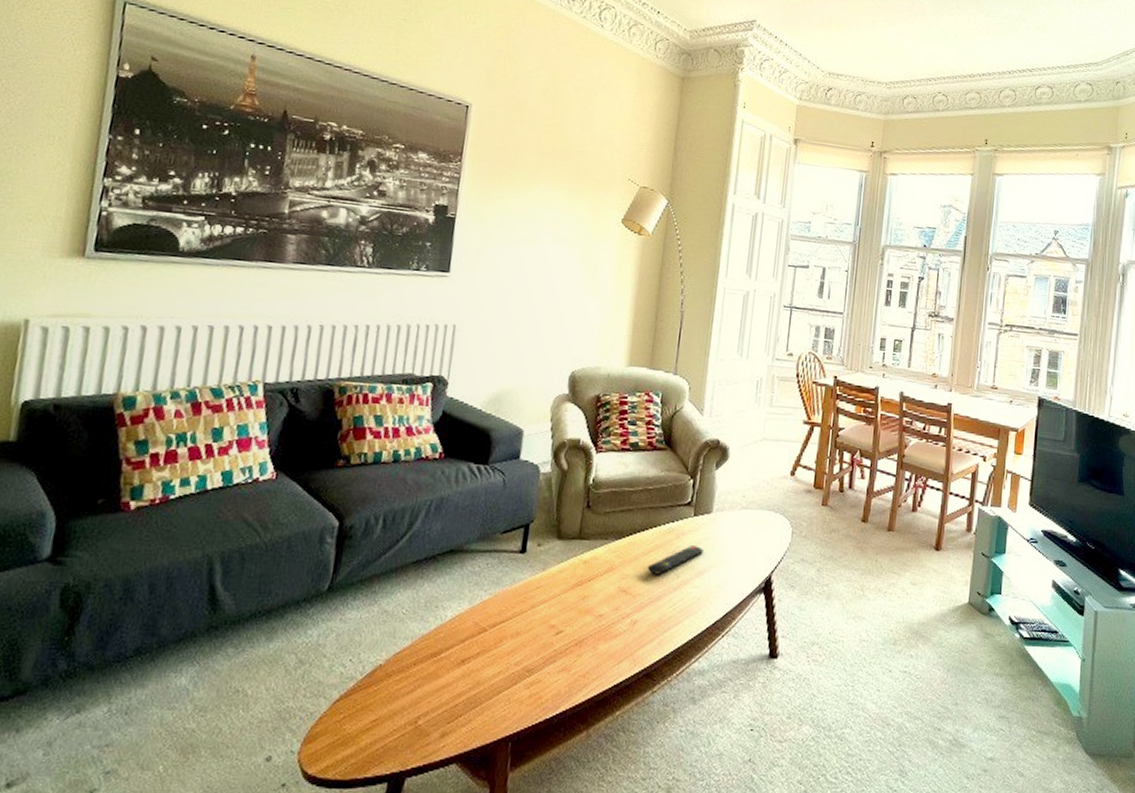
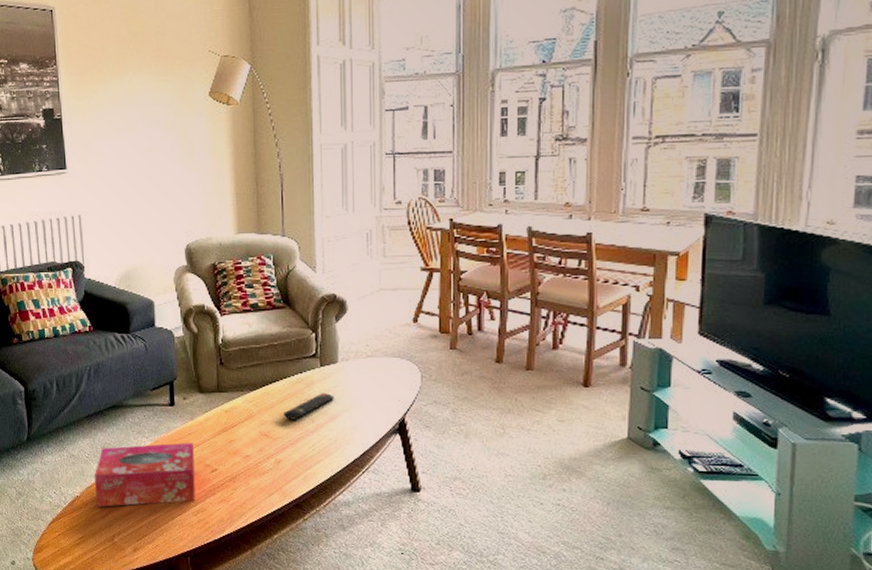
tissue box: none [403,598,540,679] -> present [93,443,196,507]

